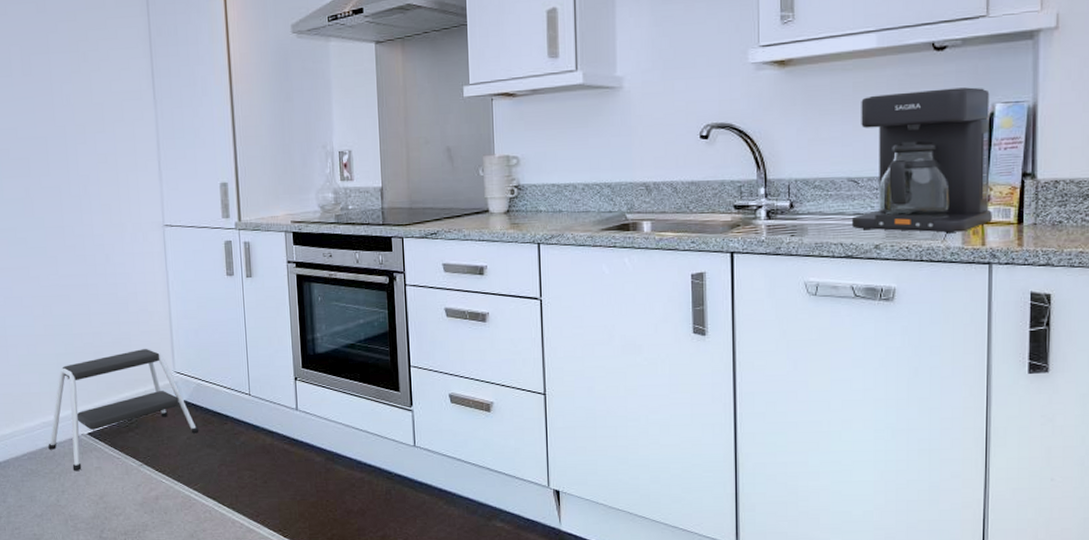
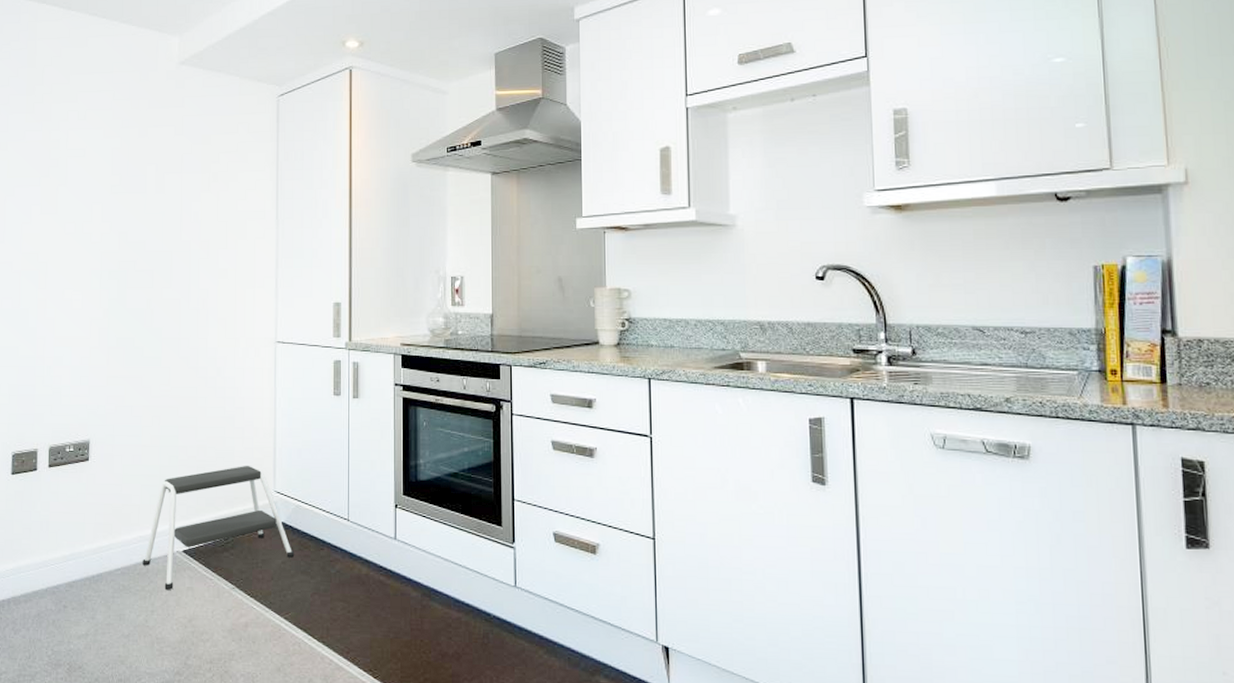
coffee maker: present [852,87,992,234] -> none [979,239,1132,390]

